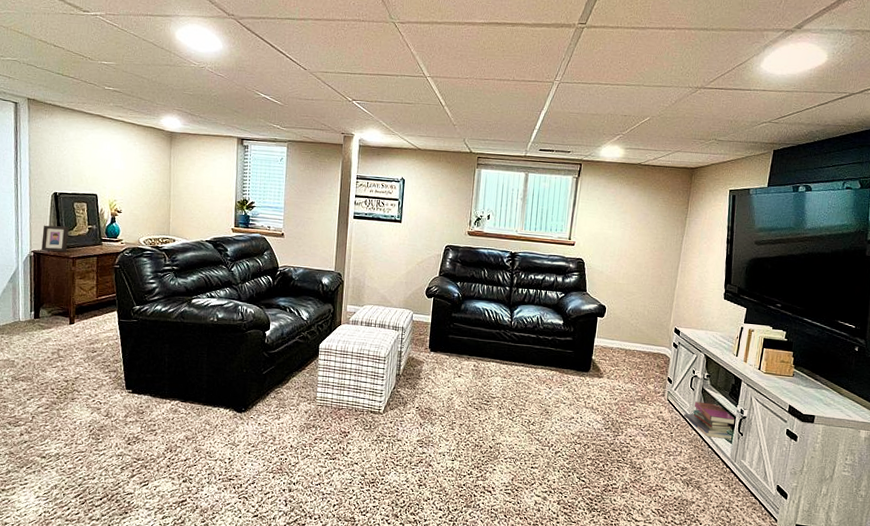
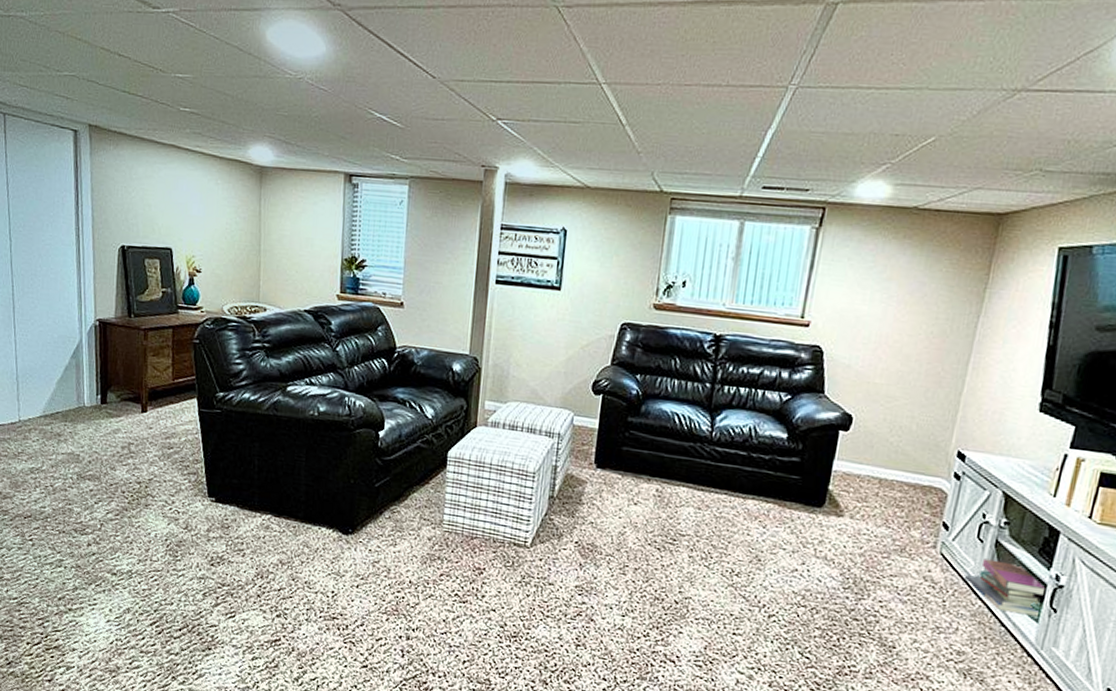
picture frame: present [41,225,69,252] -> none [107,287,139,322]

